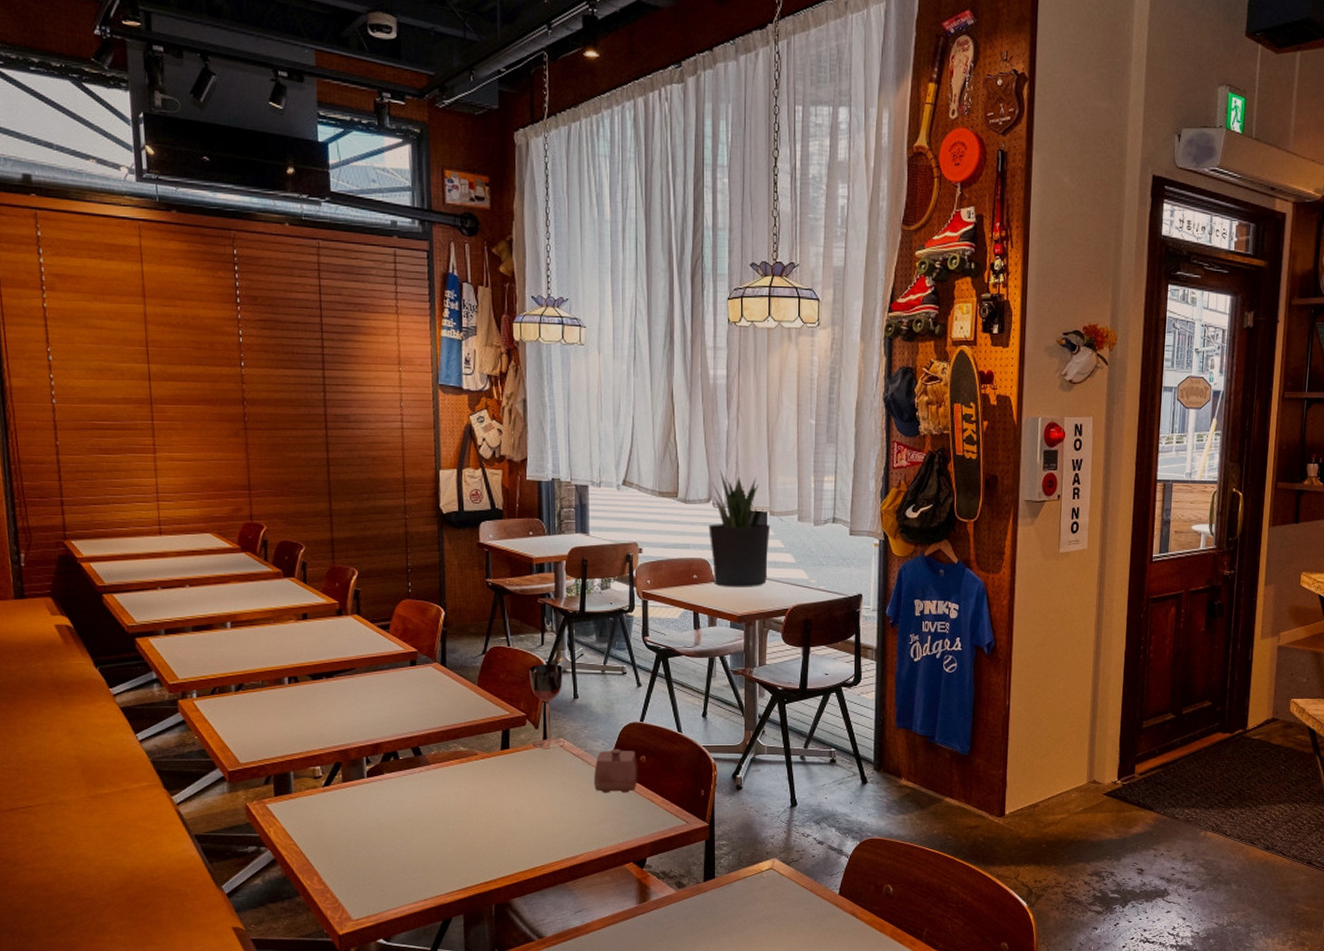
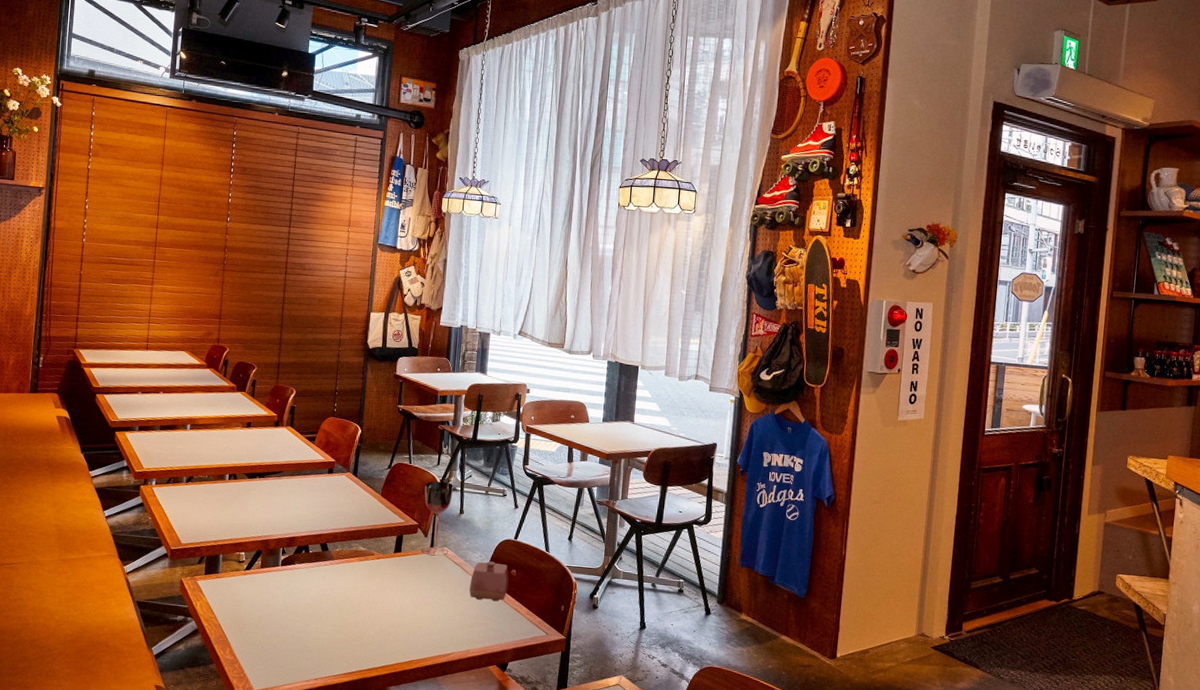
planter: present [708,470,771,587] -> none [587,327,641,430]

